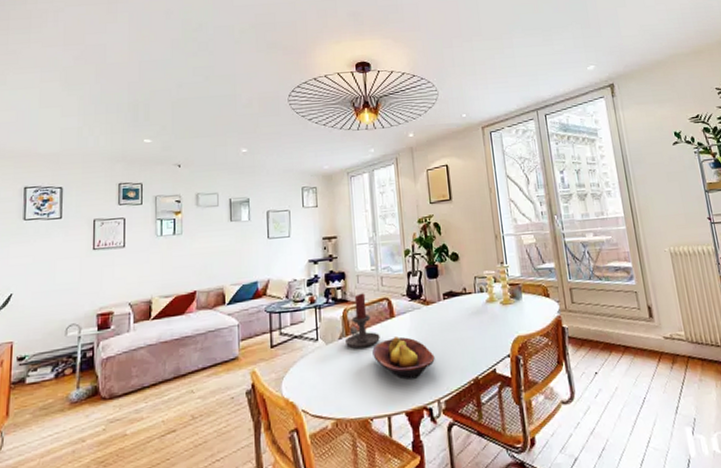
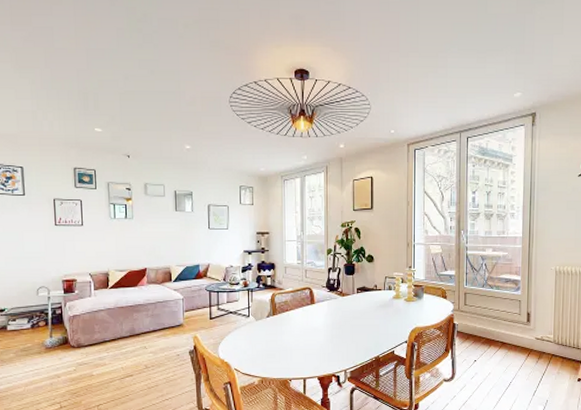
candle holder: present [346,293,380,349] -> none [273,282,301,326]
fruit bowl: present [372,336,435,380] -> none [294,319,345,353]

